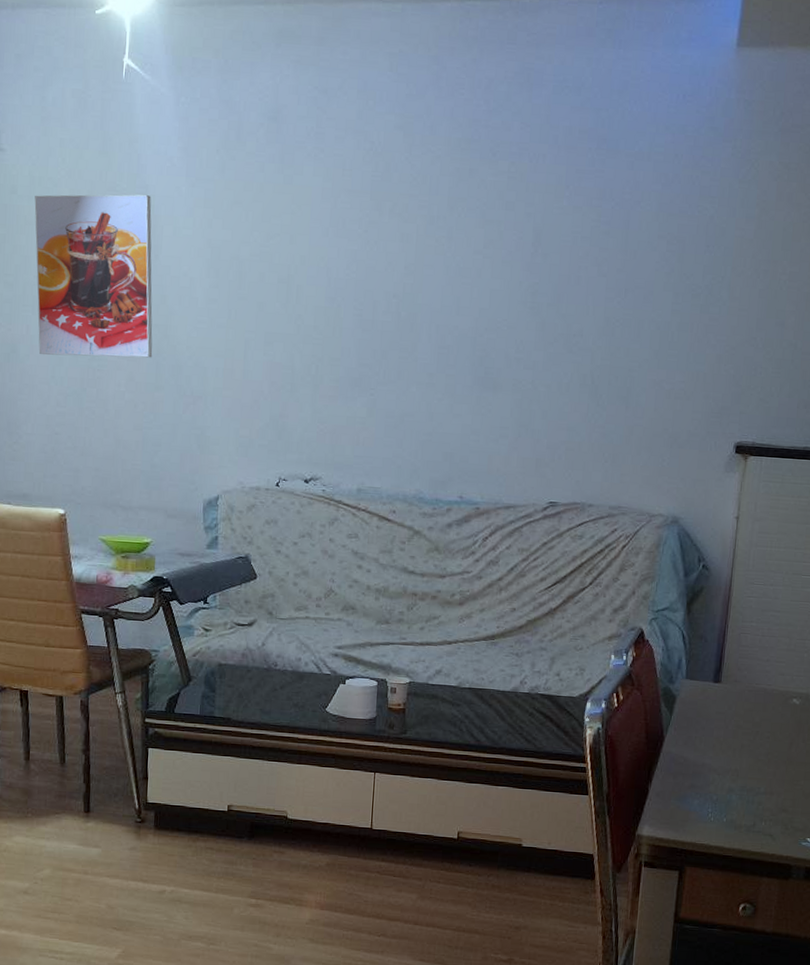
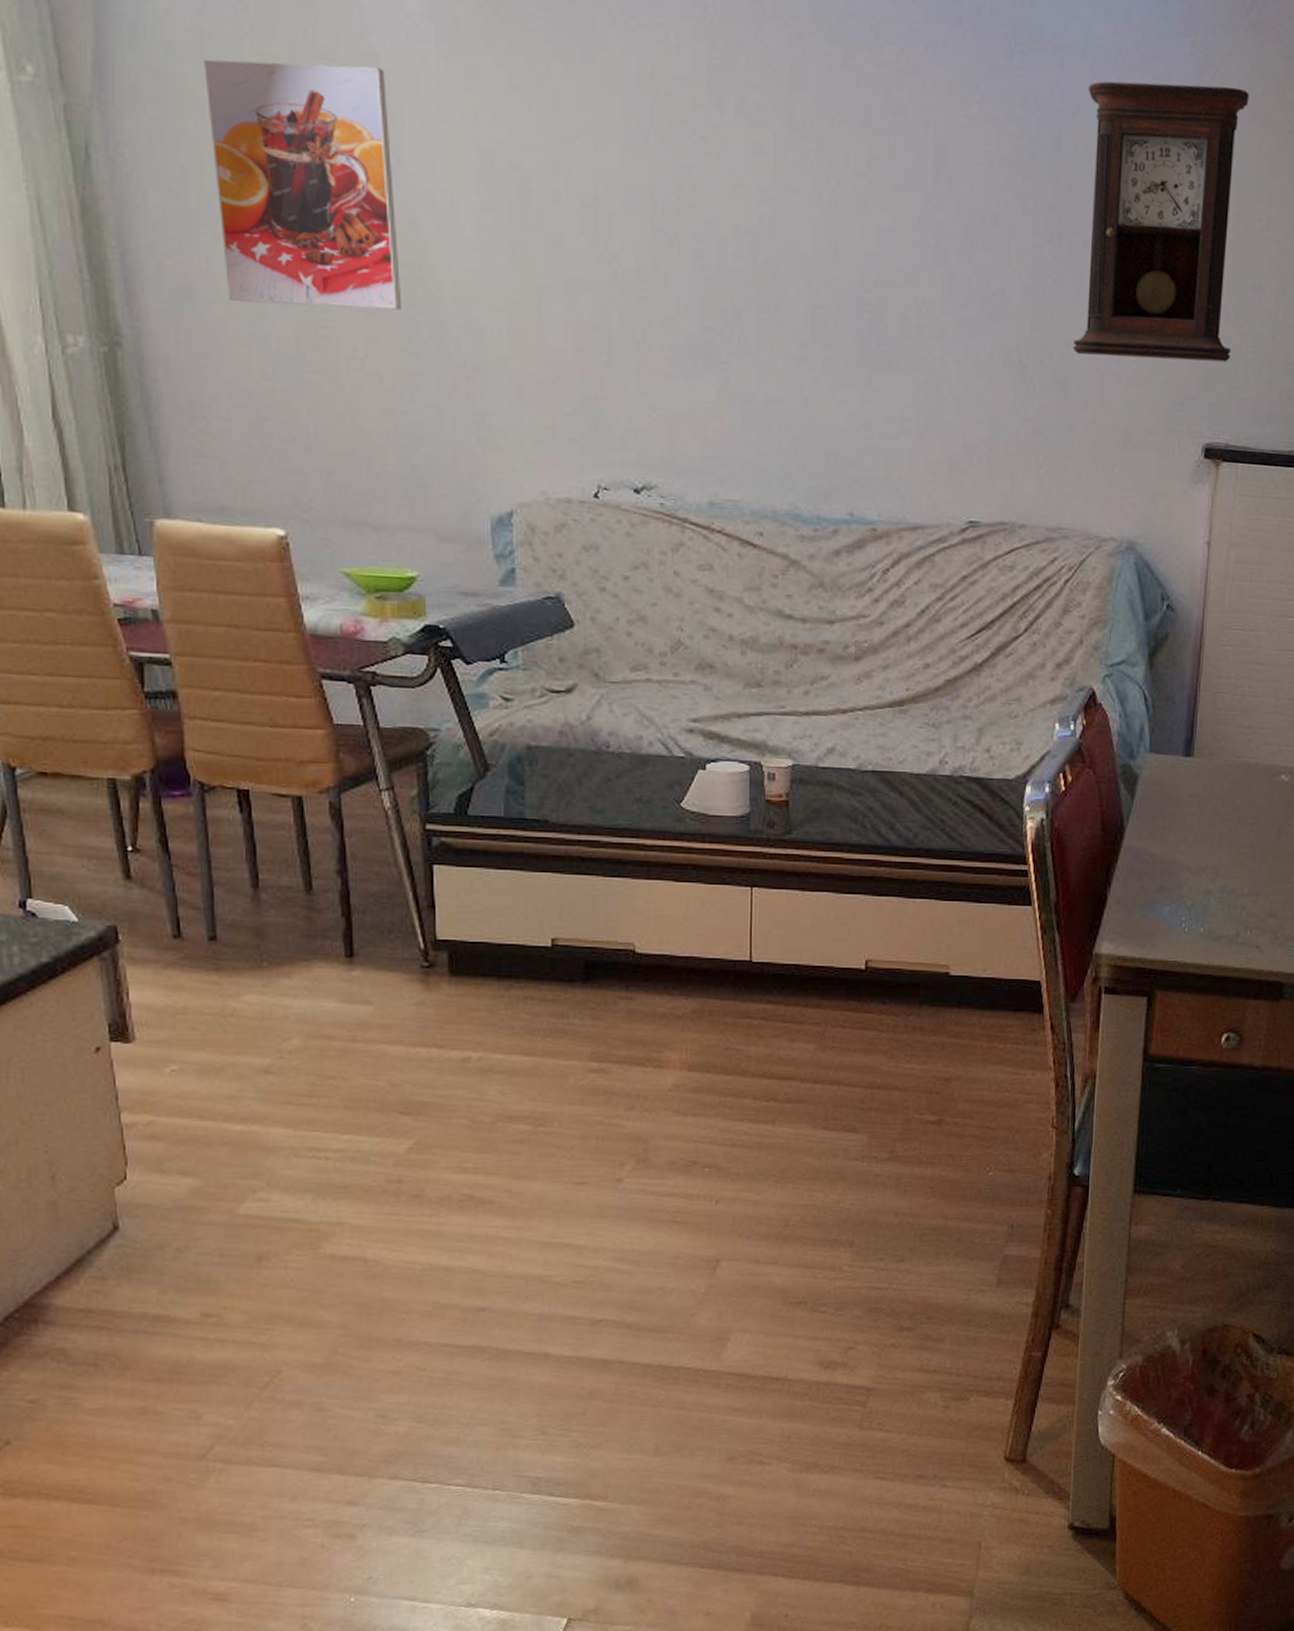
pendulum clock: none [634,176,777,381] -> present [1073,81,1249,363]

